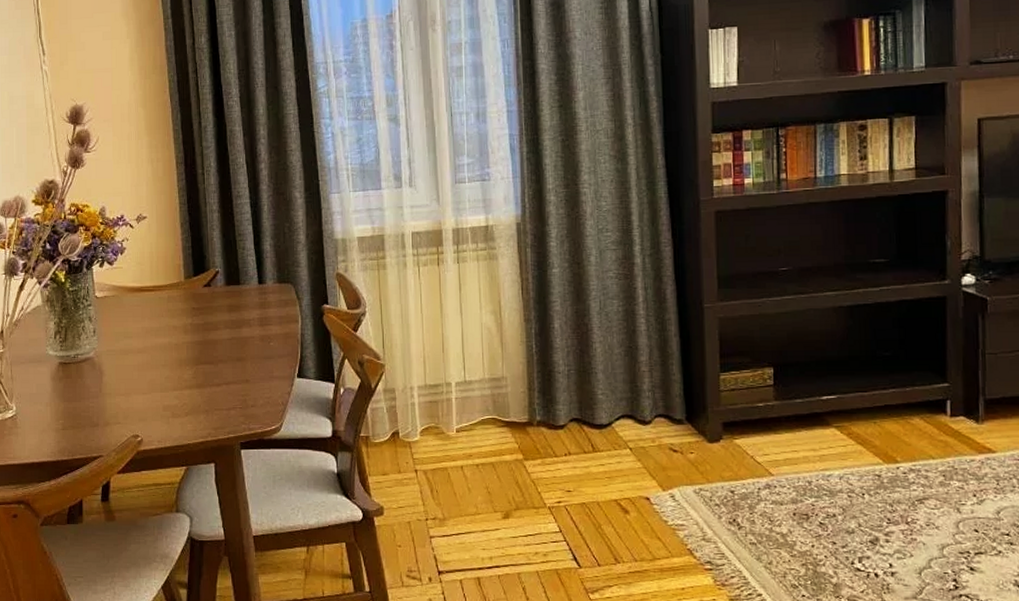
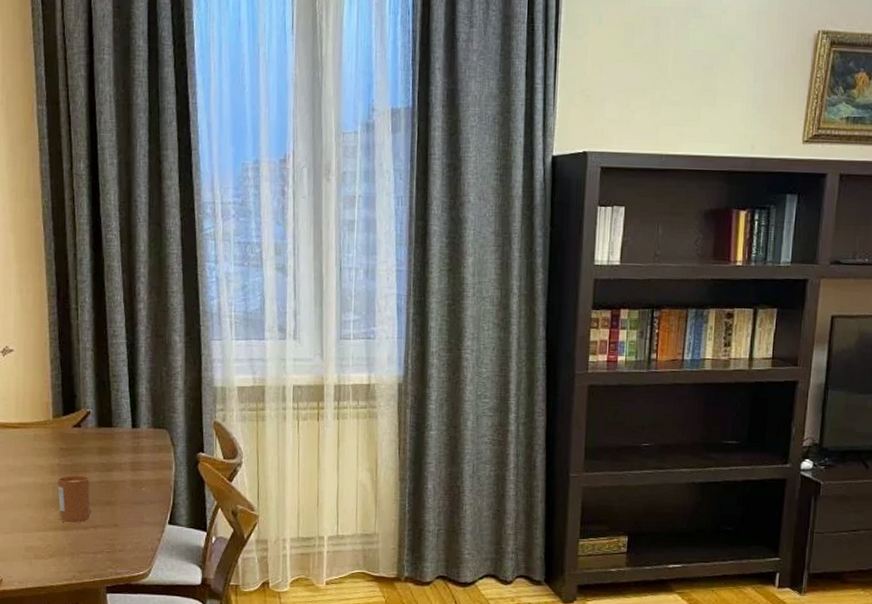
candle: none [191,333,223,381] -> present [57,475,91,523]

